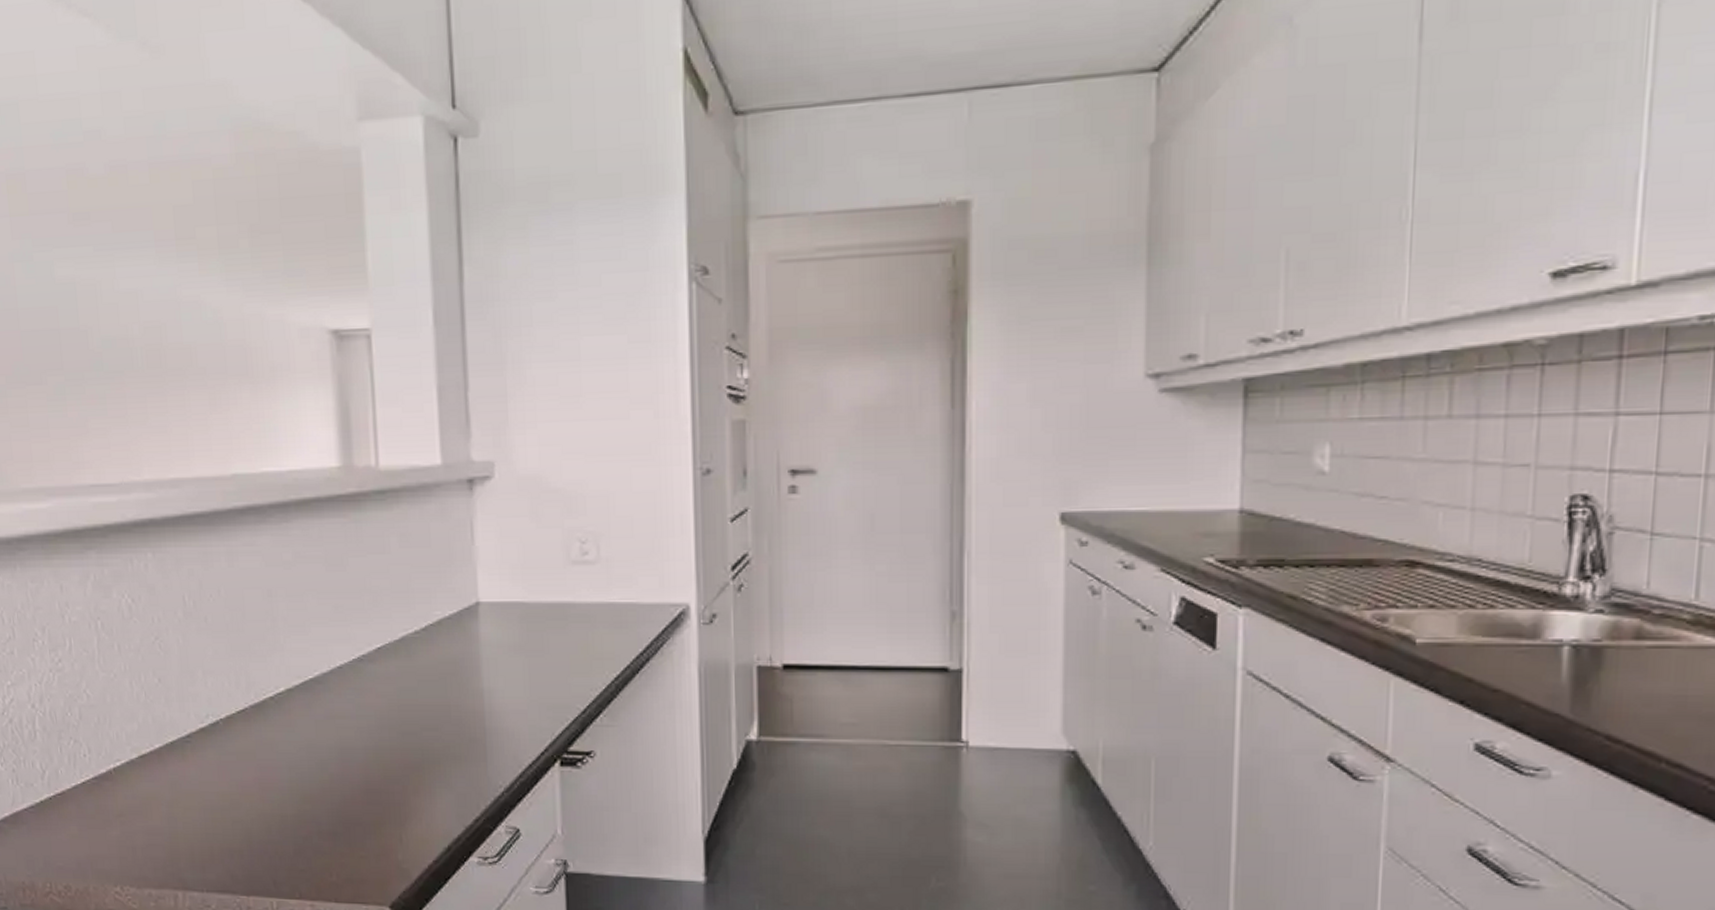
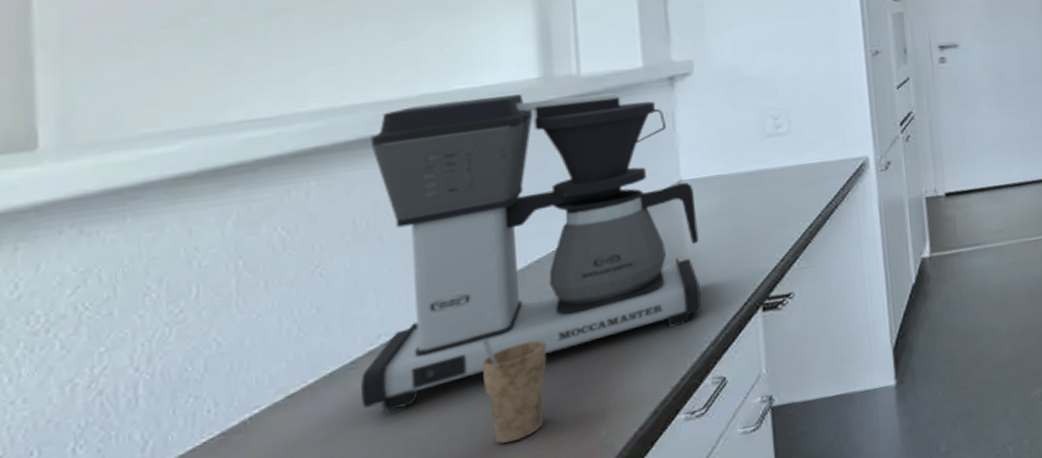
coffee maker: none [193,483,496,789] -> present [361,93,701,411]
cup: none [292,737,349,845] -> present [481,338,547,444]

